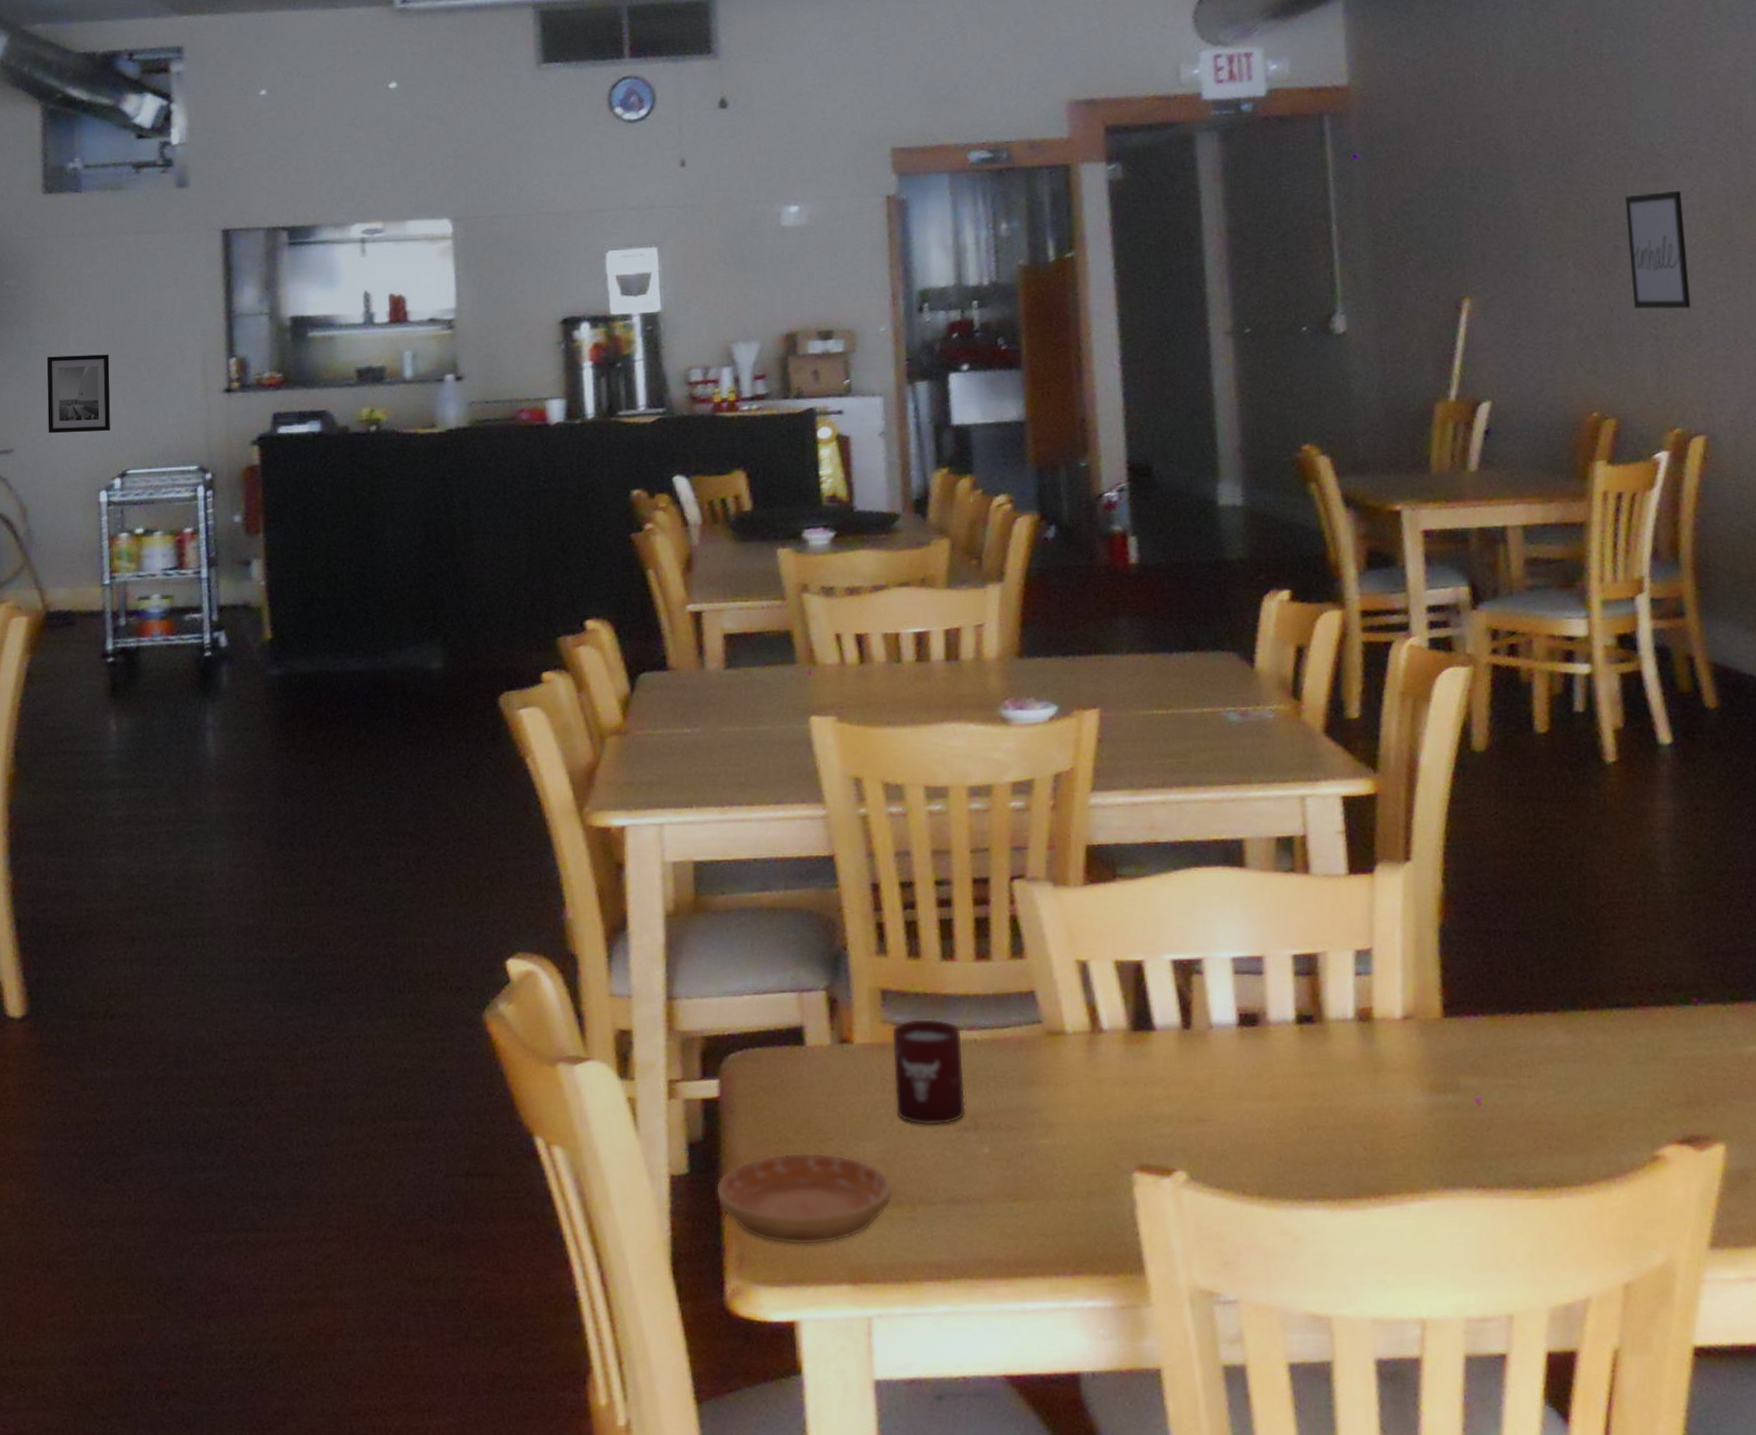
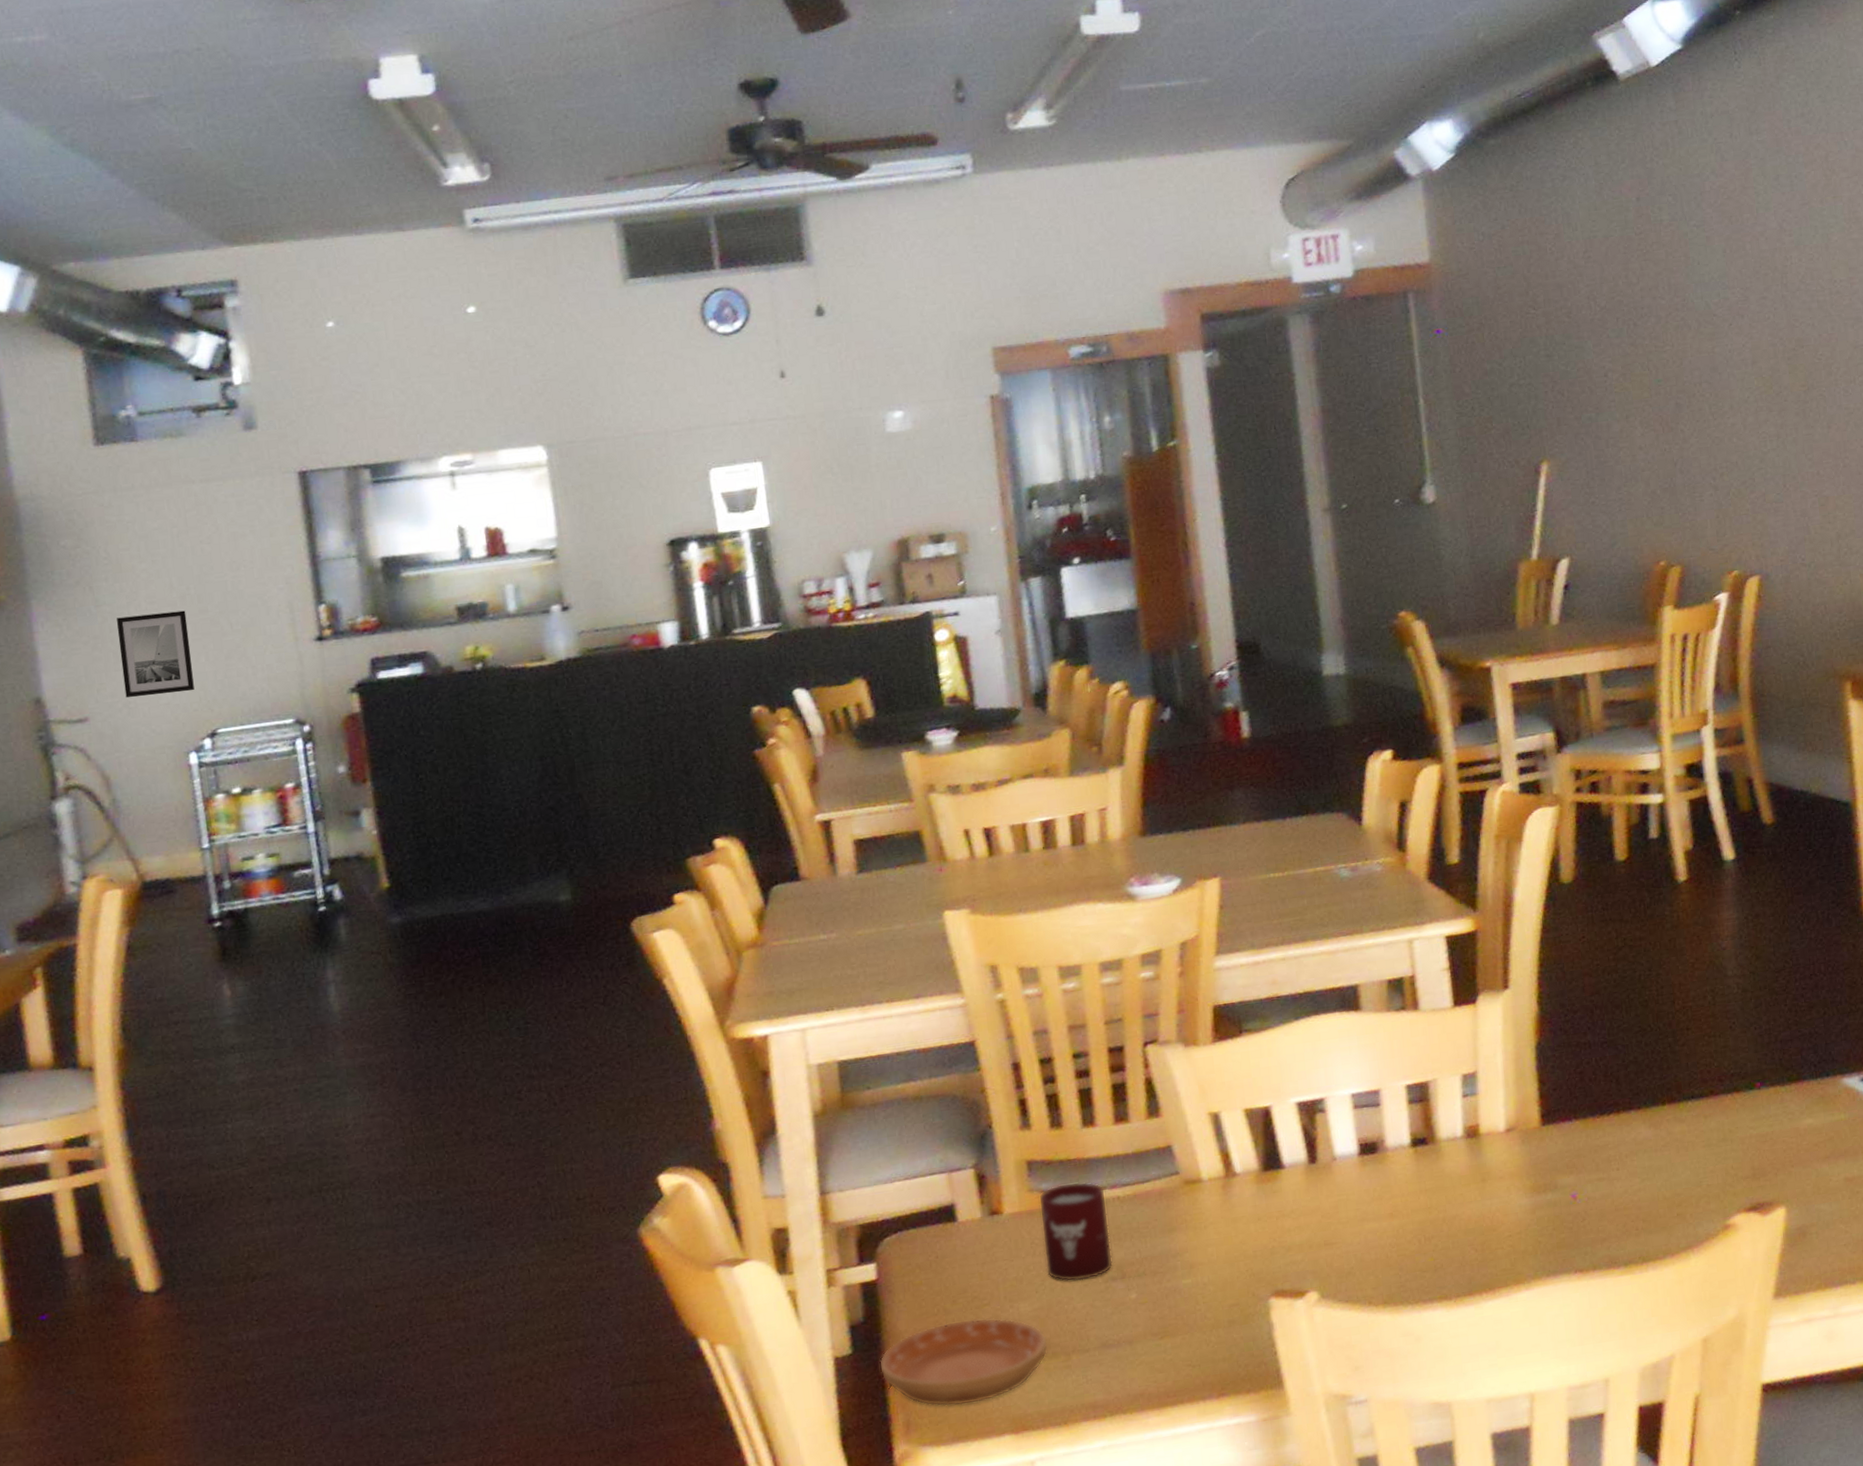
wall art: present [1624,191,1691,310] -> none [1684,348,1745,463]

